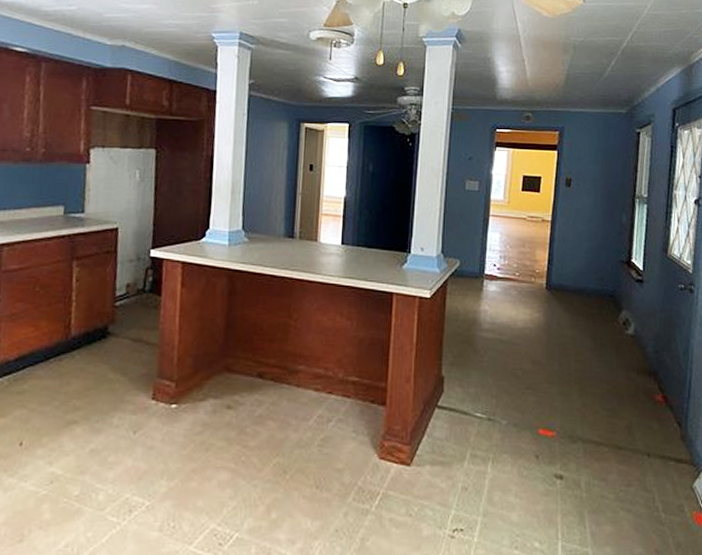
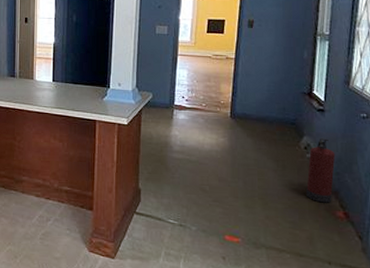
fire extinguisher: none [624,312,654,386] -> present [305,138,336,203]

